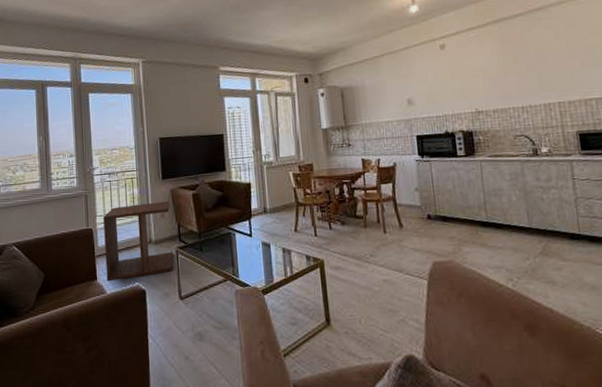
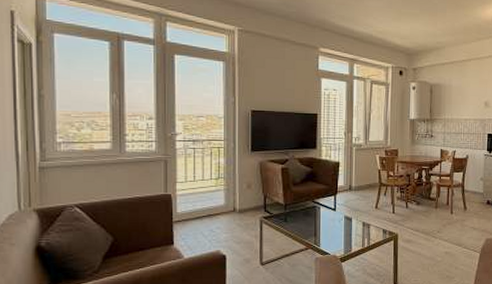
side table: present [103,201,174,282] -> none [184,173,258,247]

